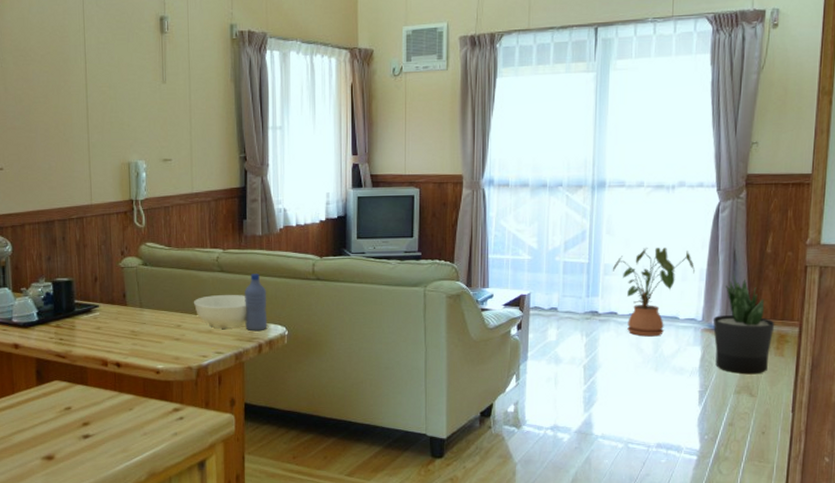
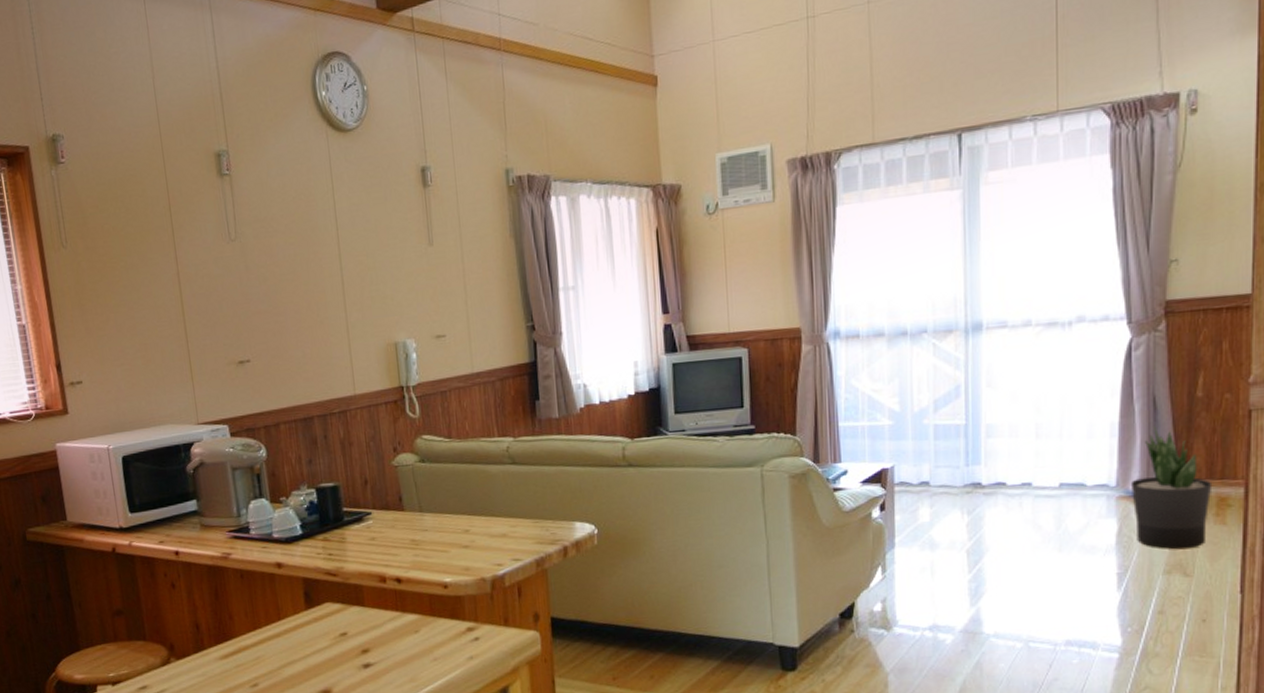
bowl: present [193,294,247,329] -> none [482,489,547,531]
water bottle: present [244,274,268,332] -> none [542,463,573,533]
house plant: present [613,247,695,337] -> none [998,399,1103,511]

